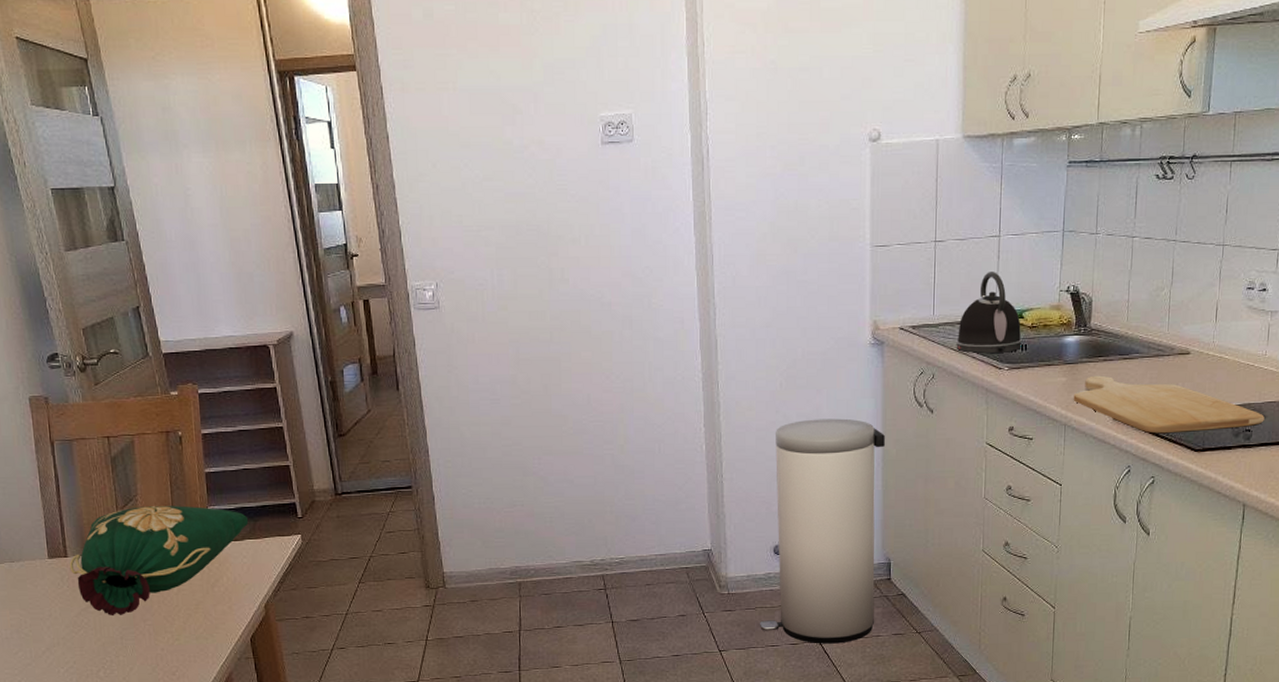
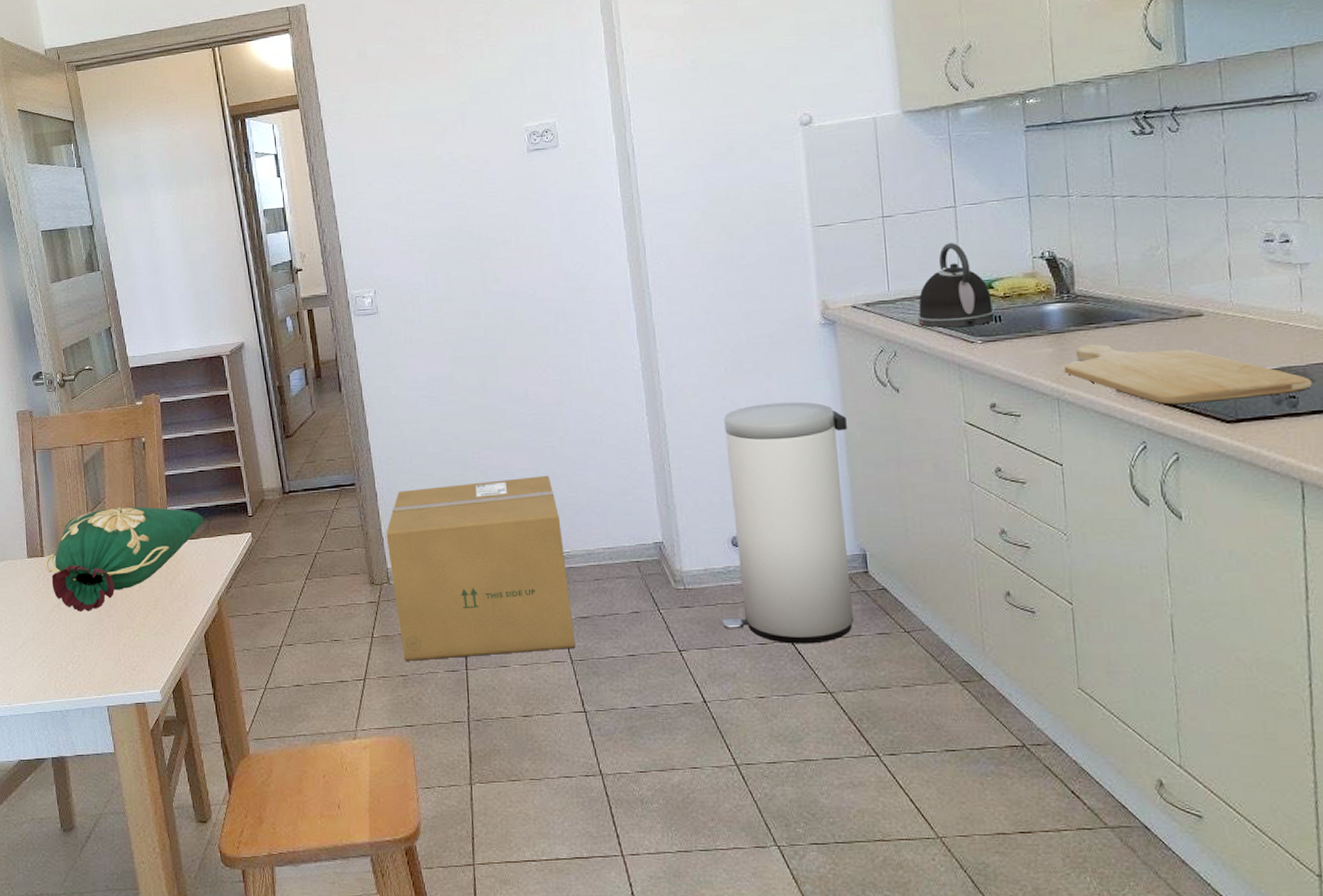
box: none [443,483,625,663] -> present [386,475,576,661]

